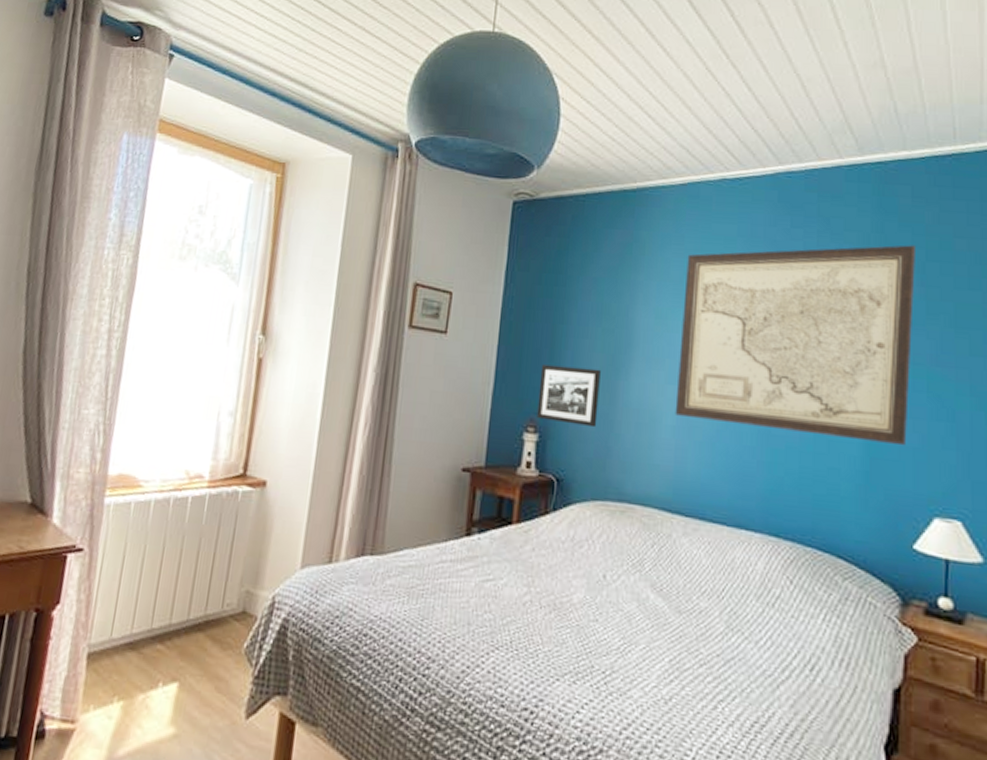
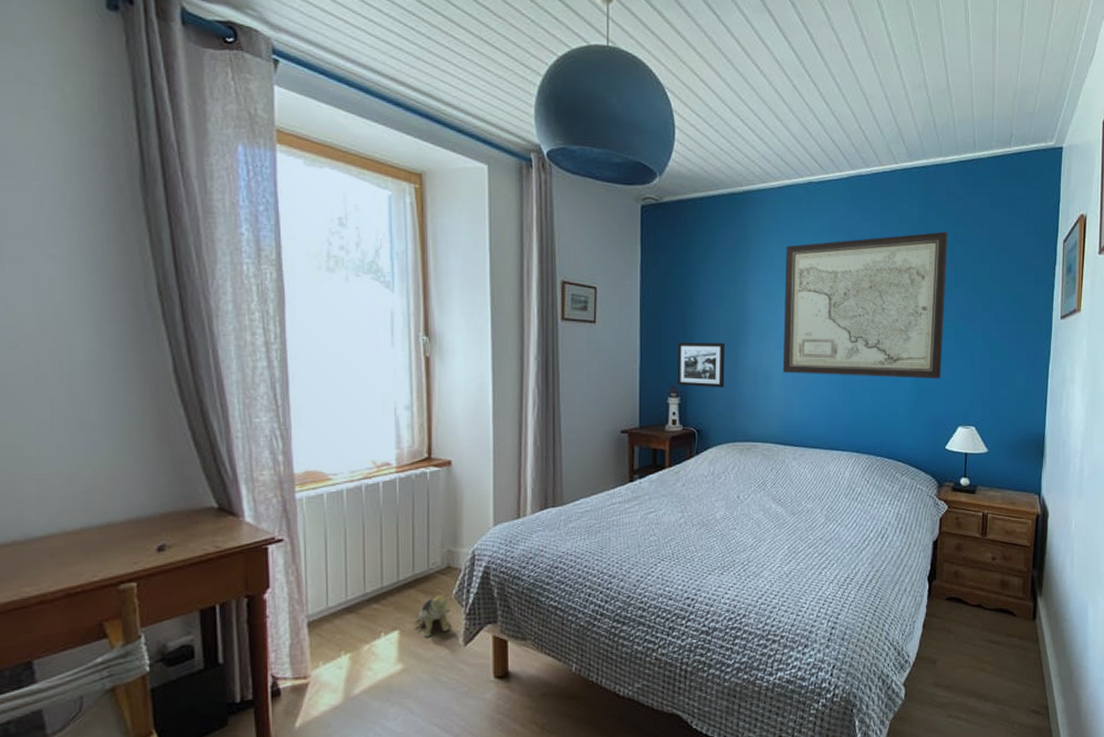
plush toy: none [195,640,239,698] -> present [413,590,451,637]

